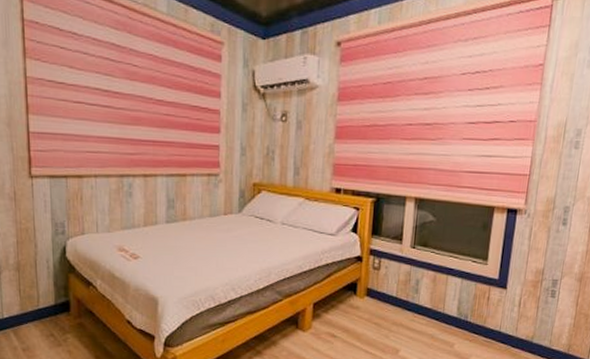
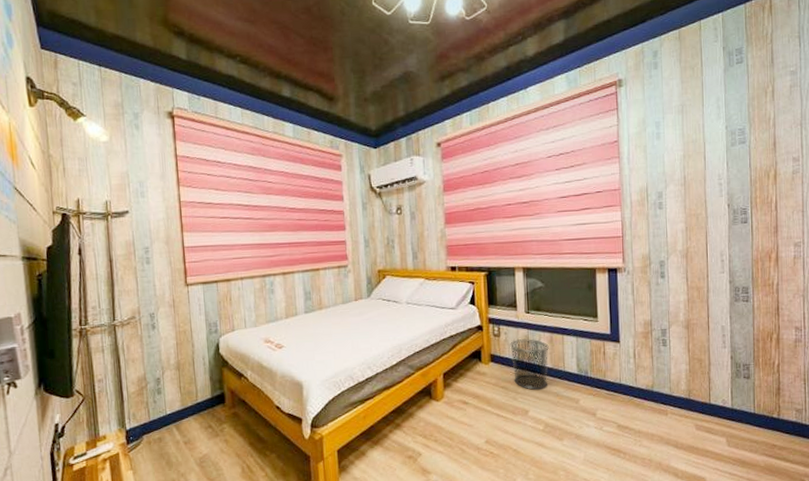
waste bin: none [388,275,431,329] -> present [510,338,549,390]

